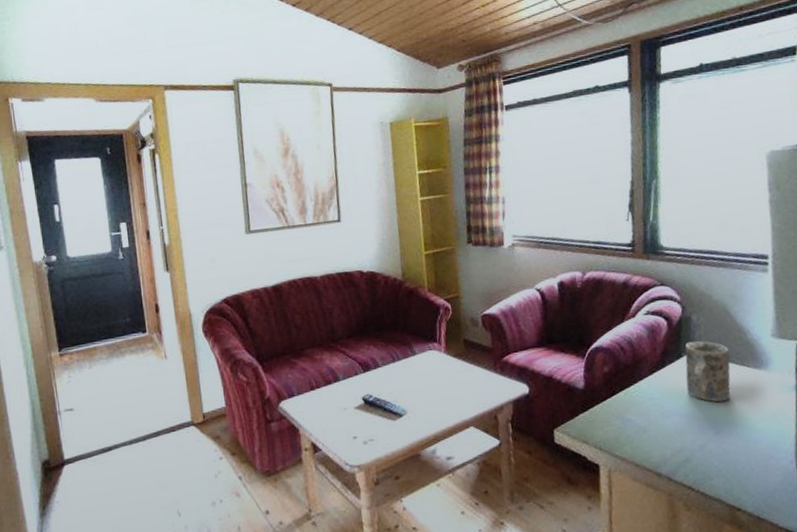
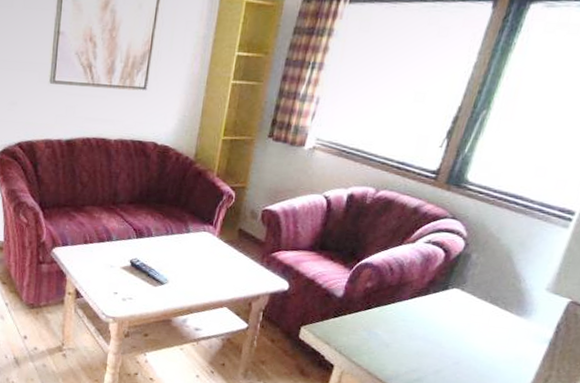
mug: present [685,340,731,403] -> none [441,277,498,338]

